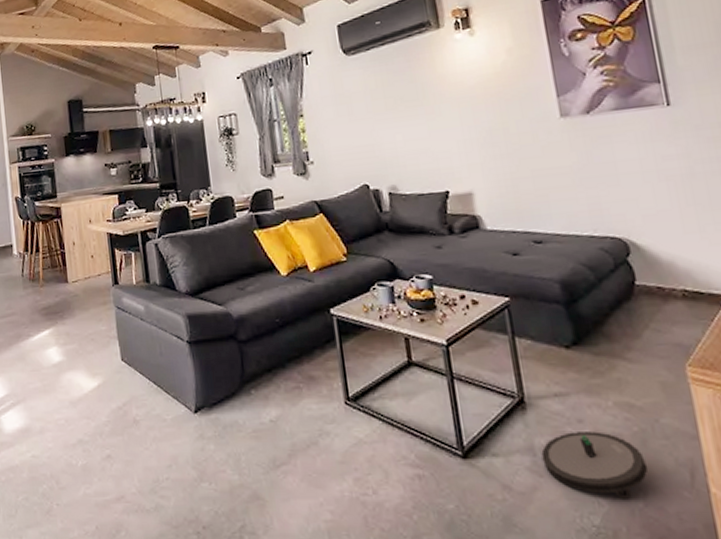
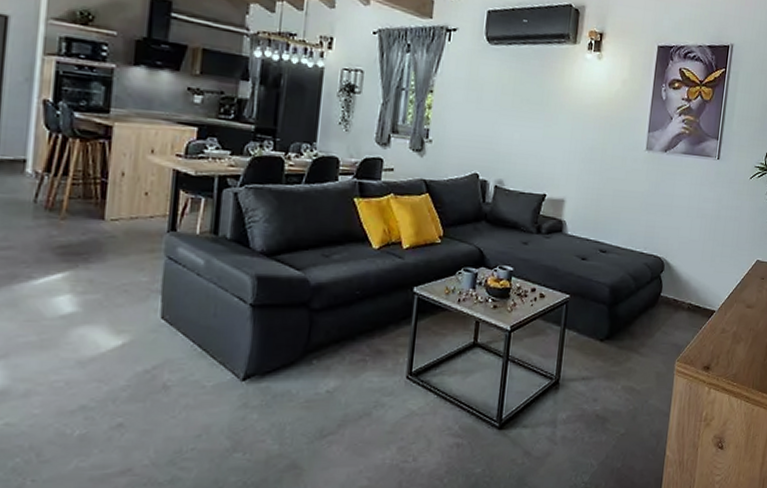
robot vacuum: present [541,431,649,499] -> none [560,409,632,461]

